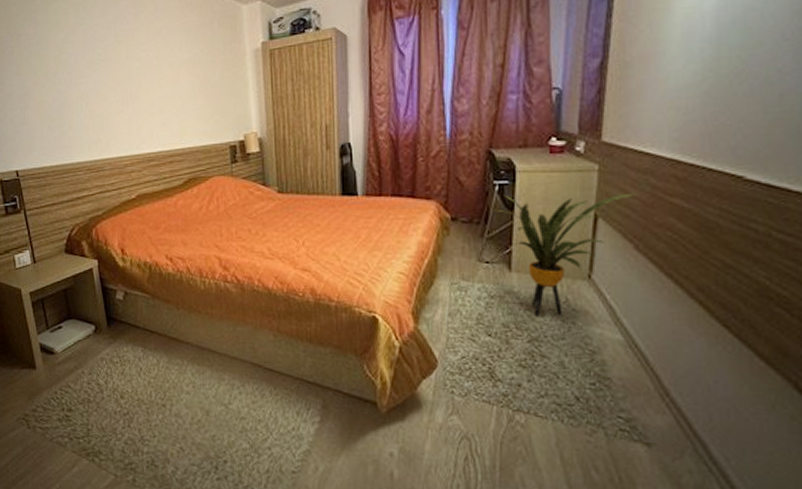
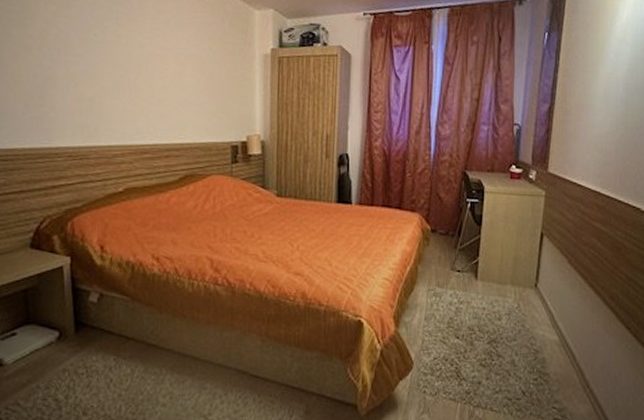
house plant: present [494,192,638,317] -> none [466,211,572,321]

